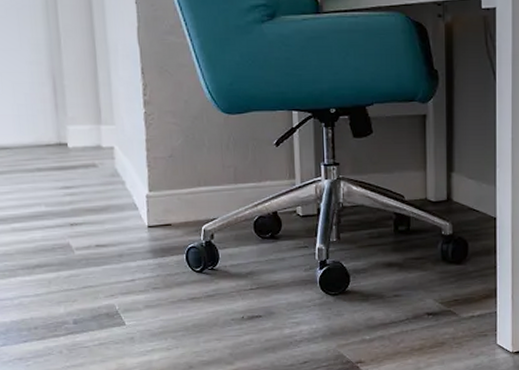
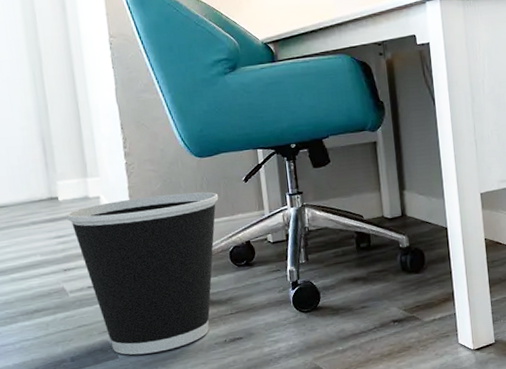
wastebasket: none [76,152,246,324] -> present [67,192,219,355]

